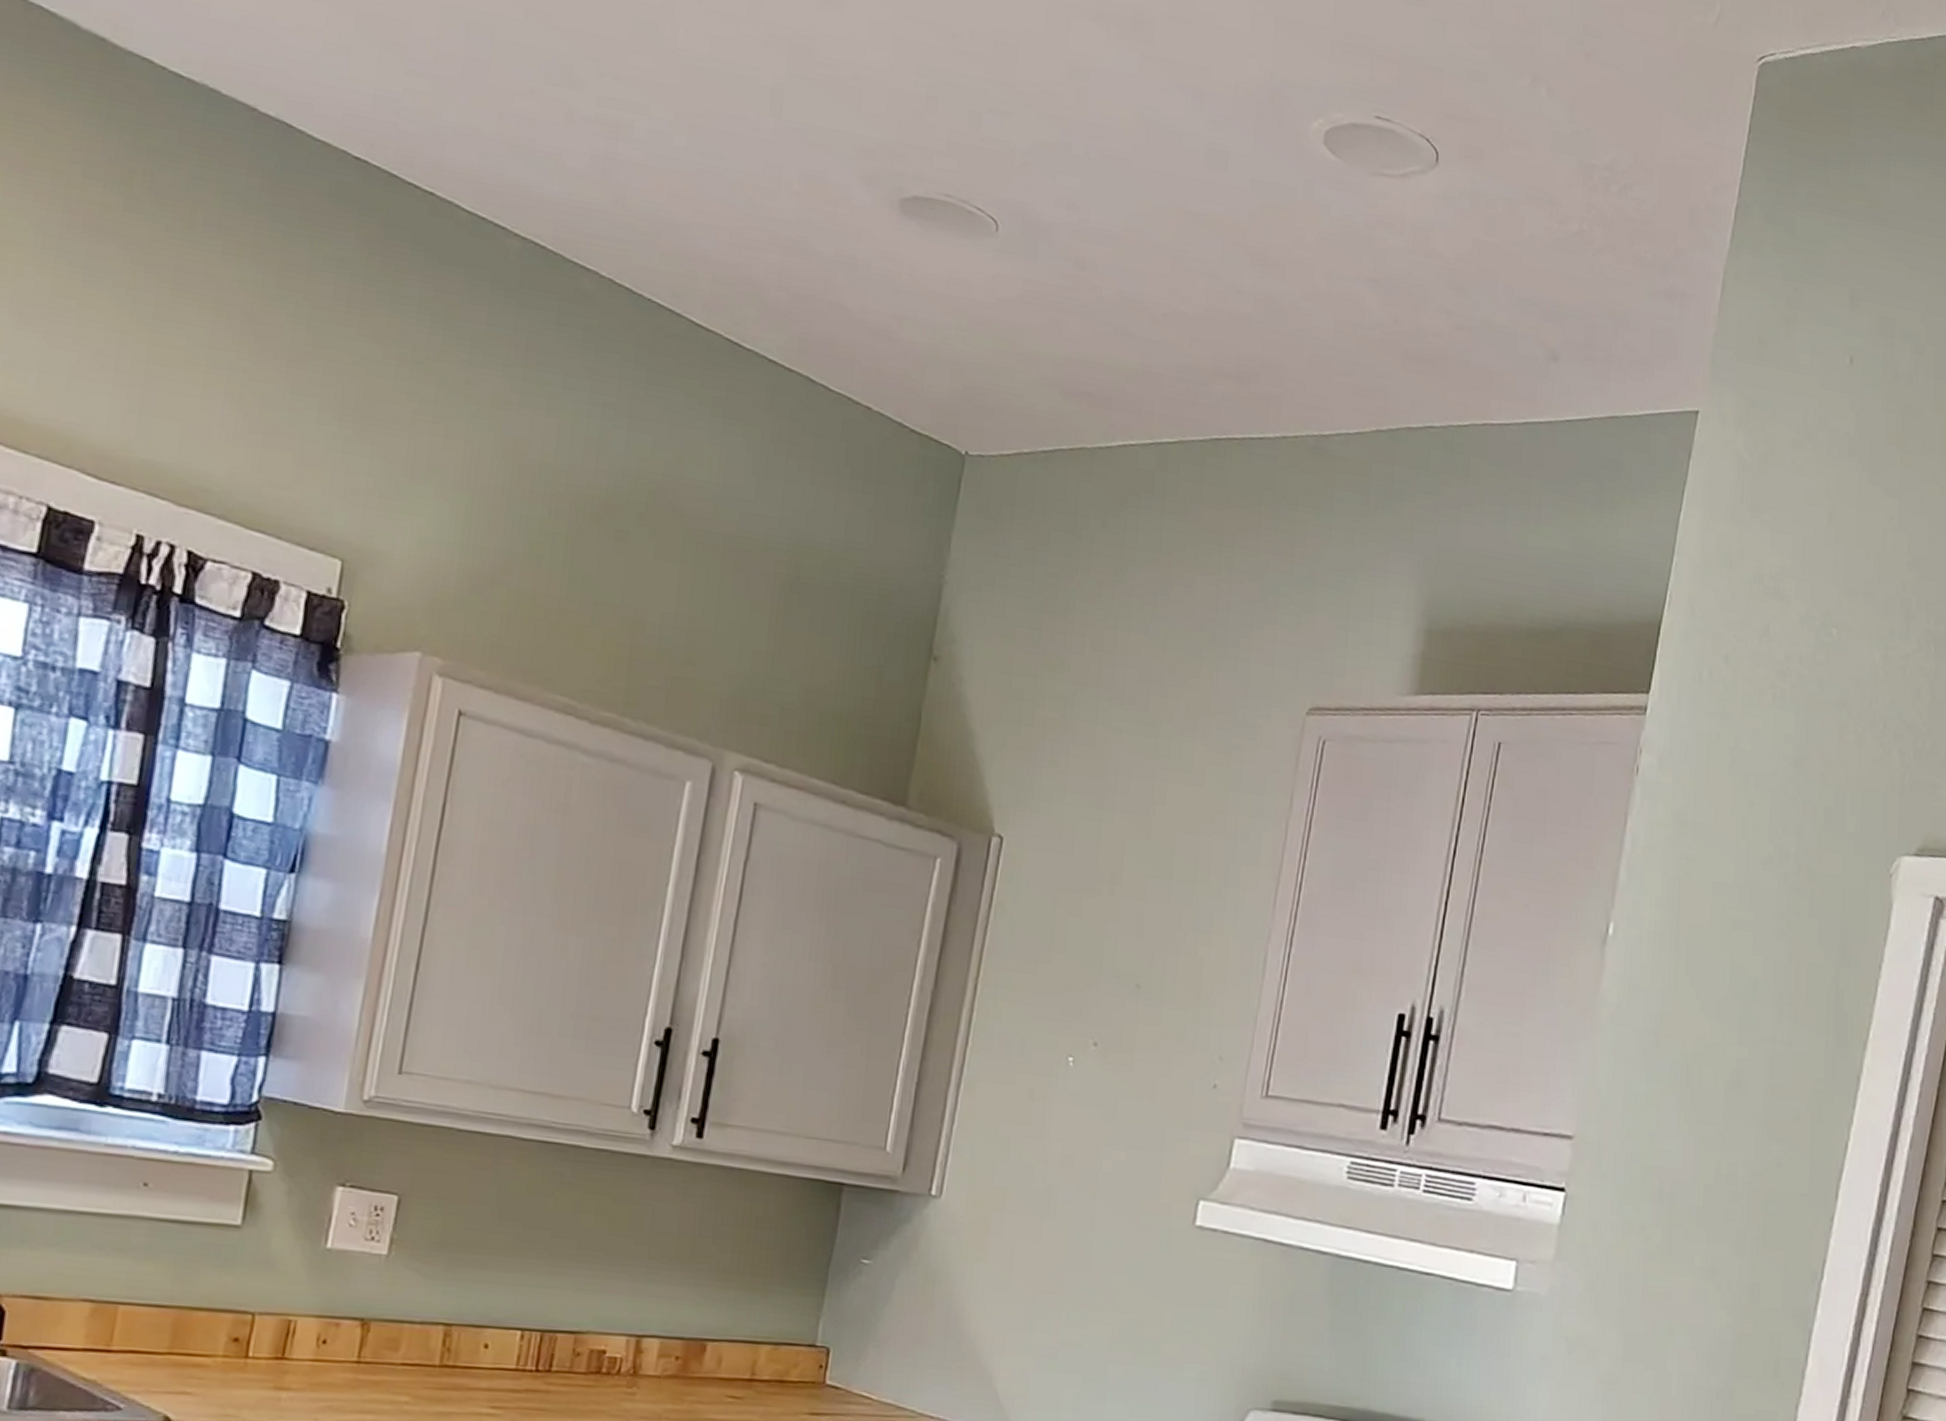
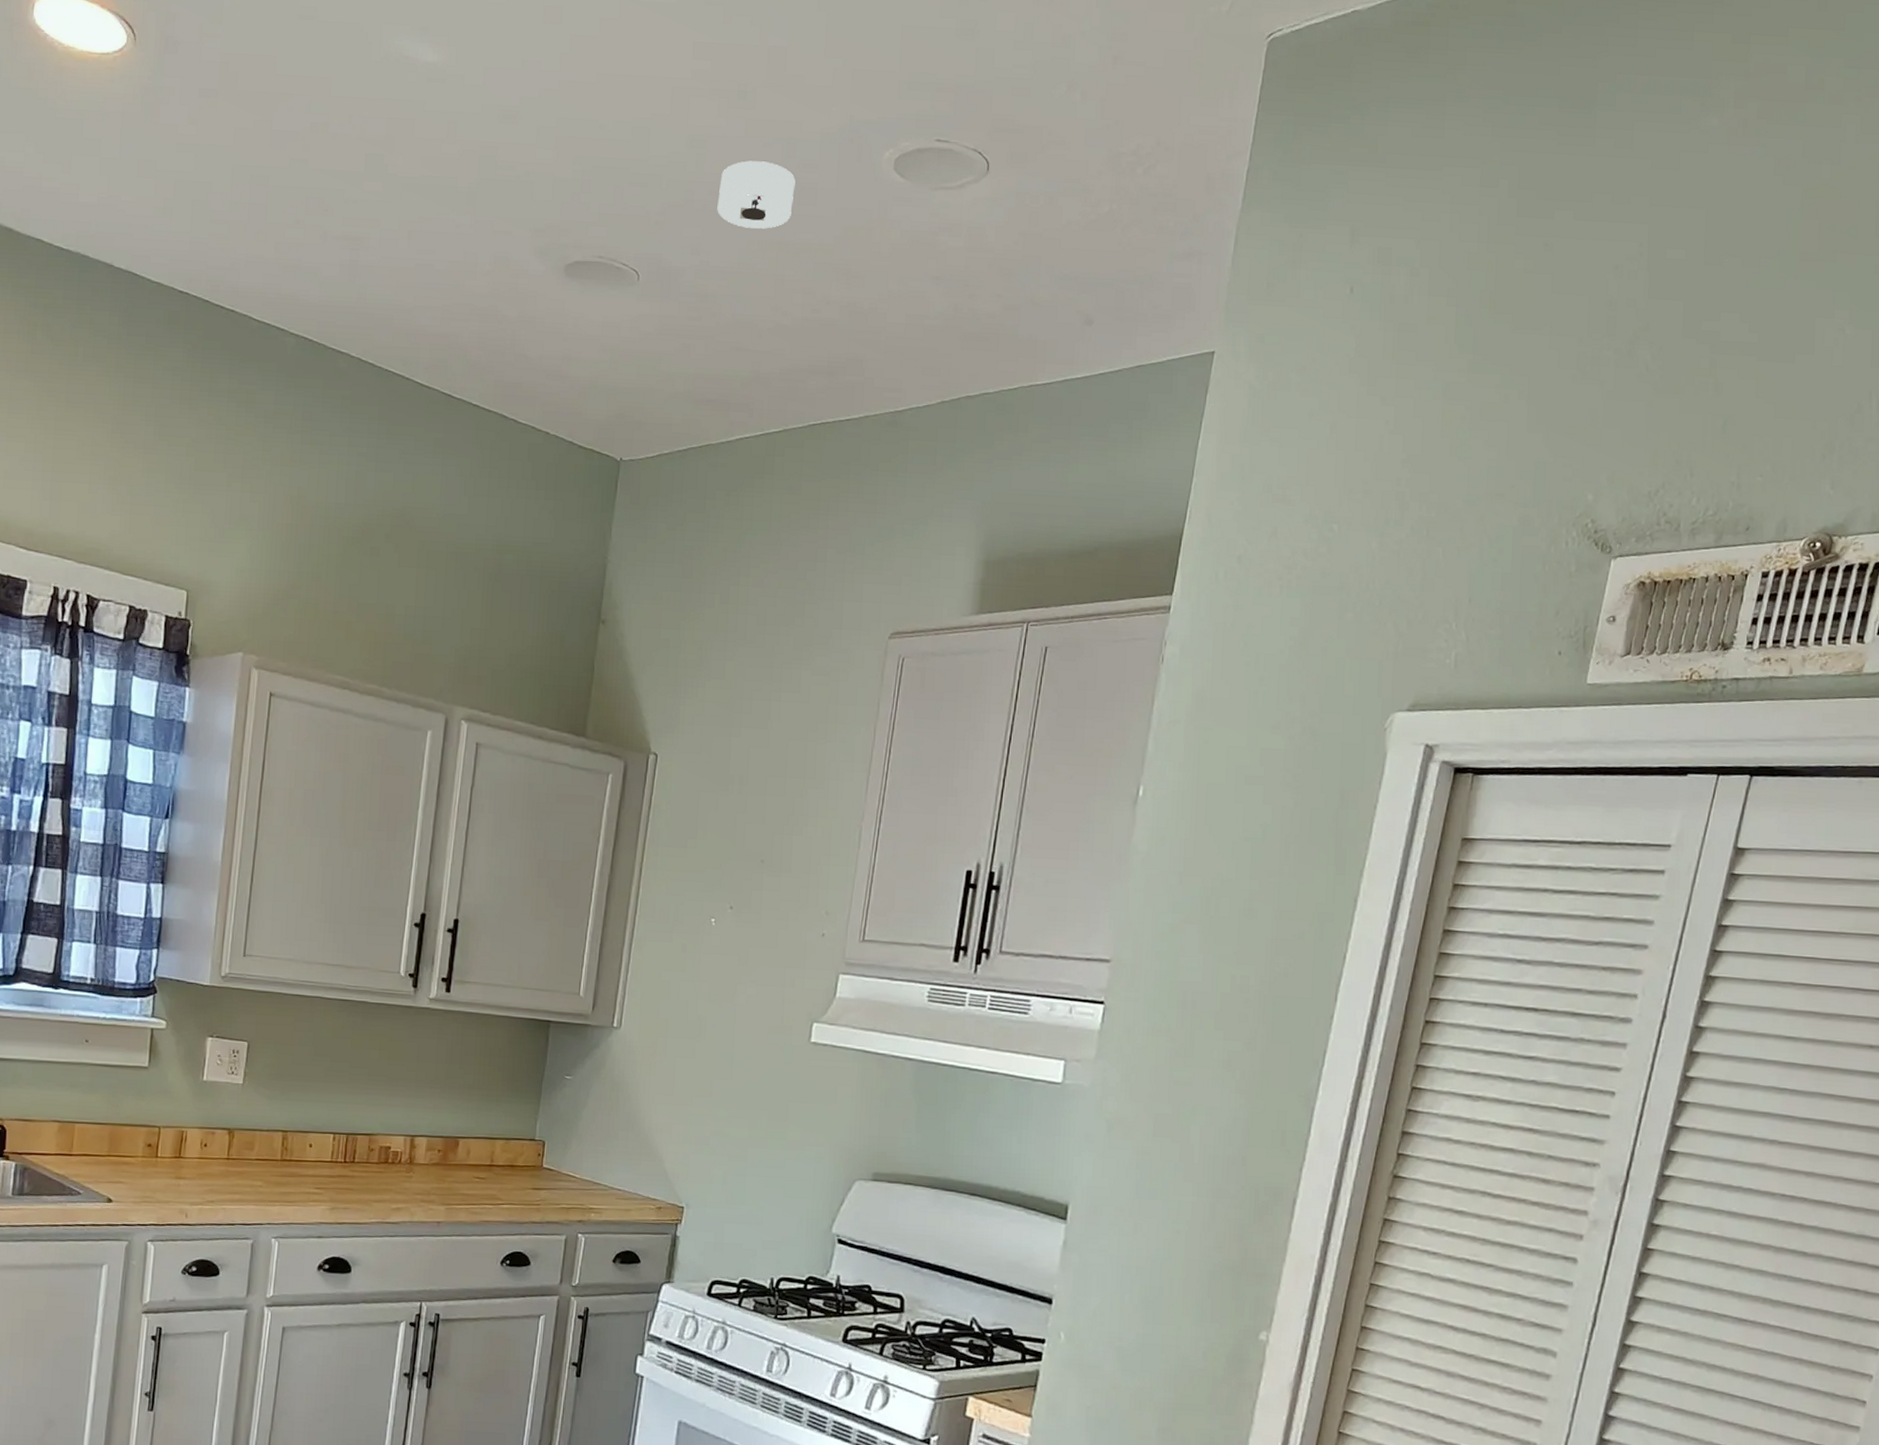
smoke detector: none [1101,105,1202,192] -> present [717,160,796,229]

